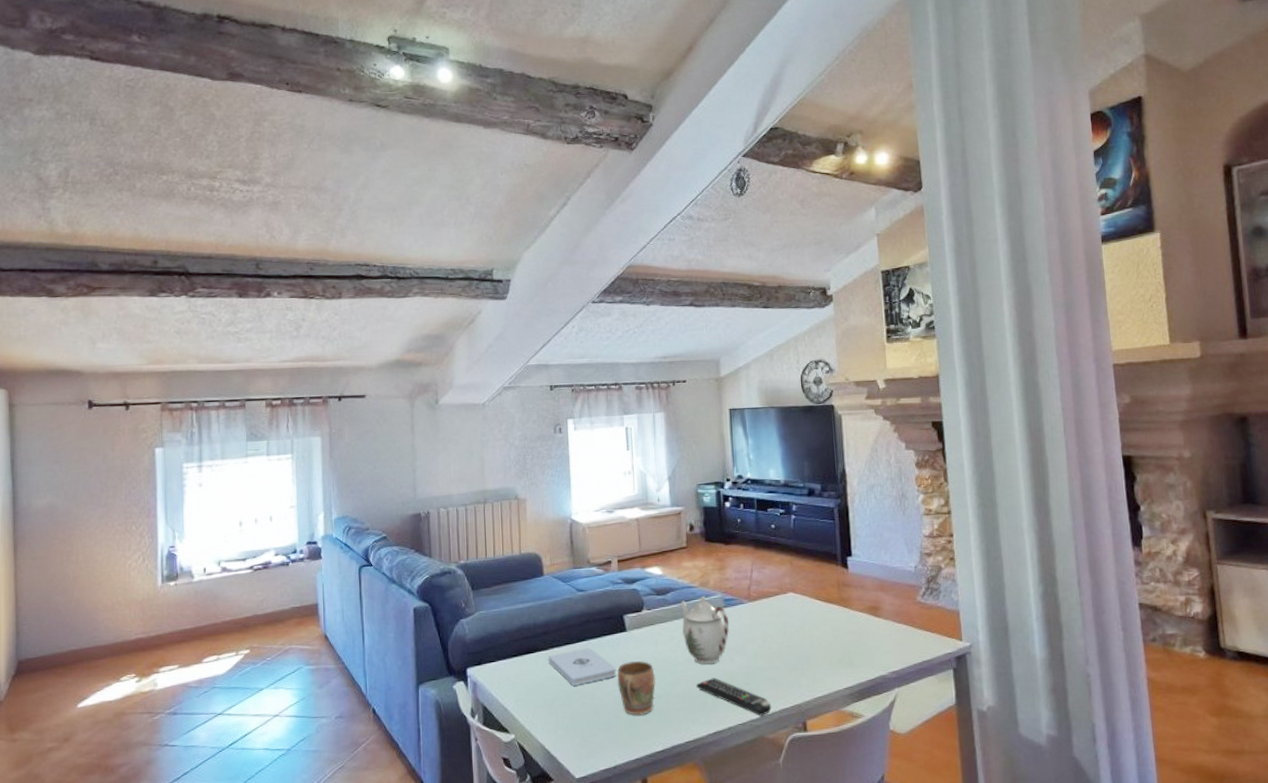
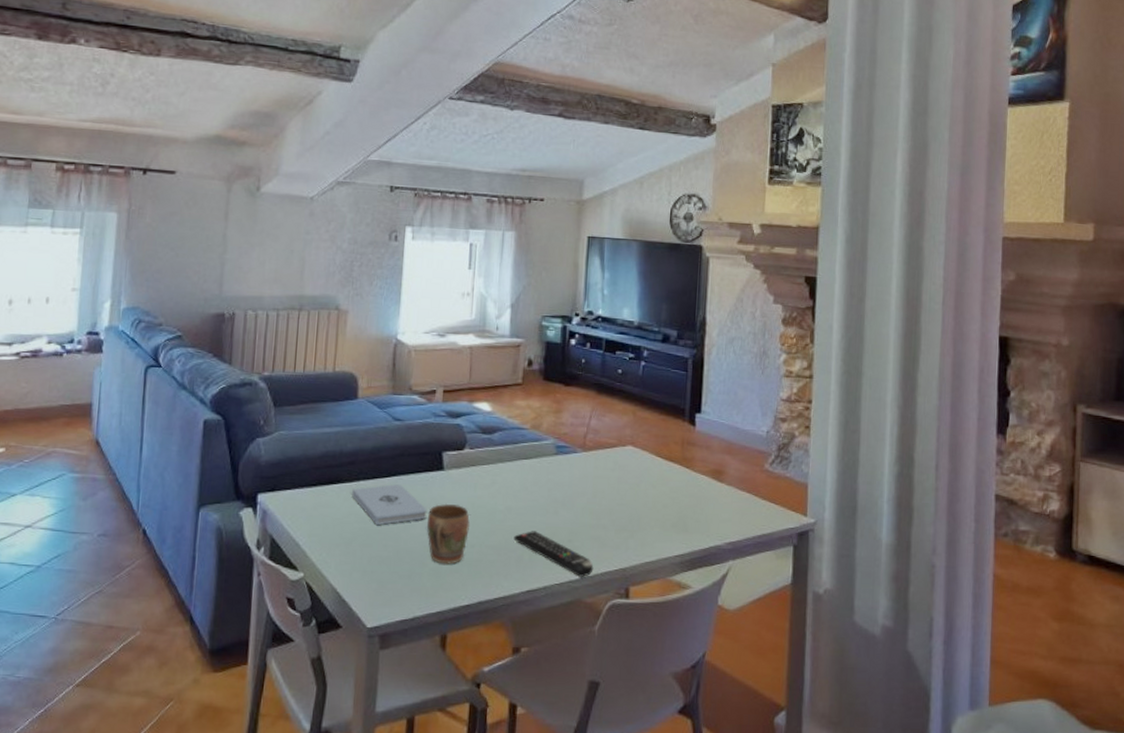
teapot: present [679,596,730,665] -> none [506,440,559,516]

